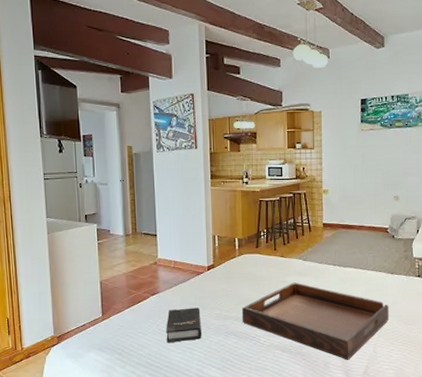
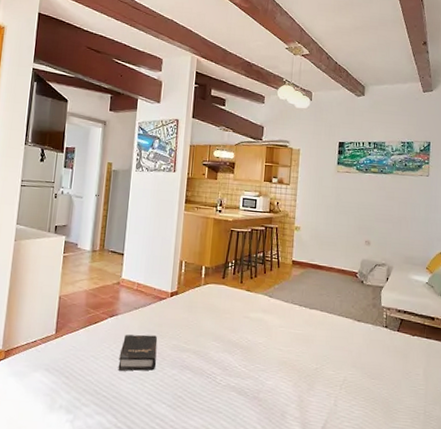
serving tray: present [241,282,389,360] -> none [200,319,353,411]

